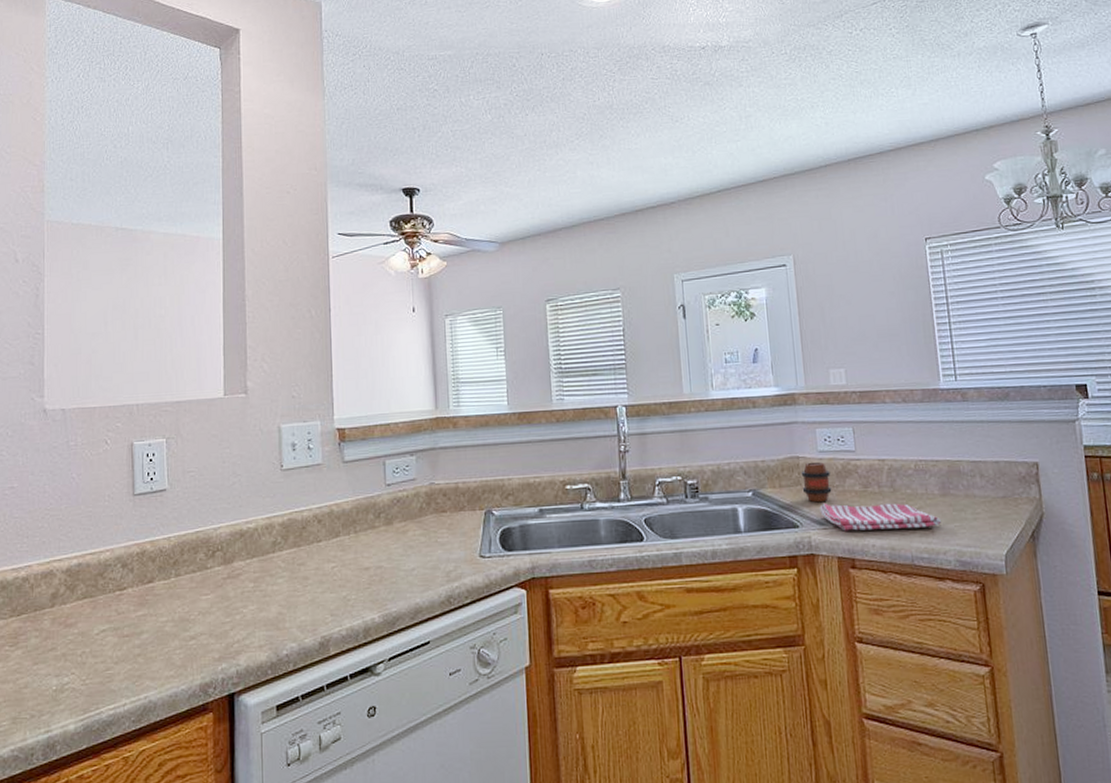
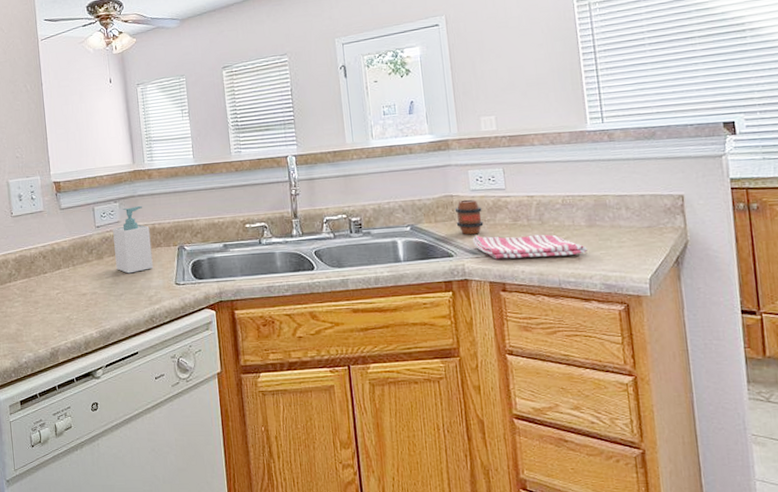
soap bottle: none [407,461,454,543] -> present [113,206,153,274]

